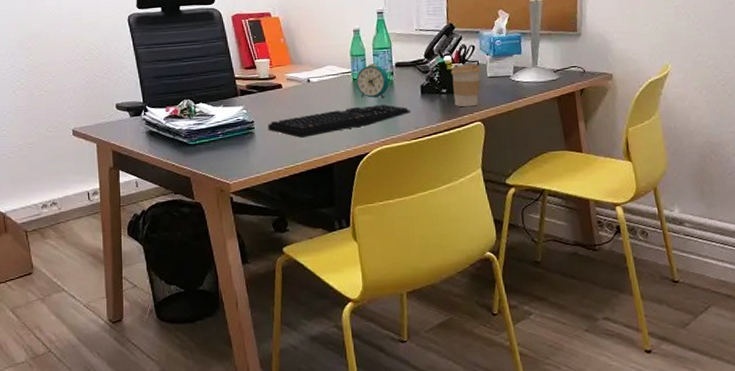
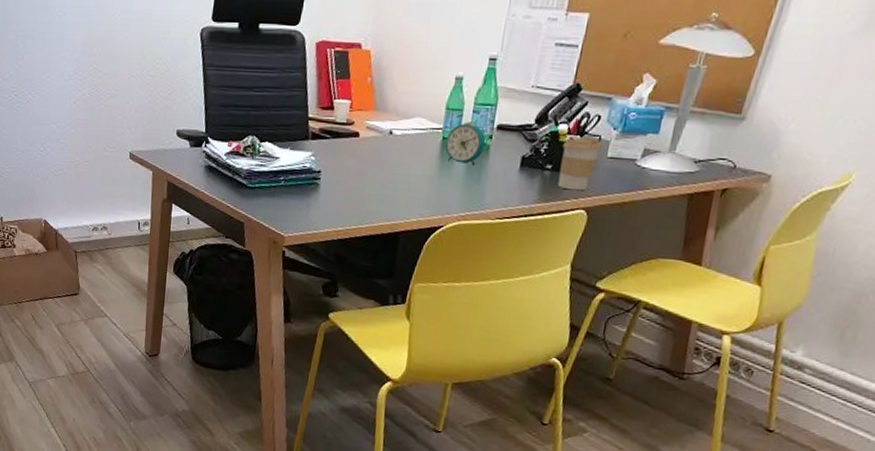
keyboard: present [268,104,411,138] -> none [335,170,503,198]

